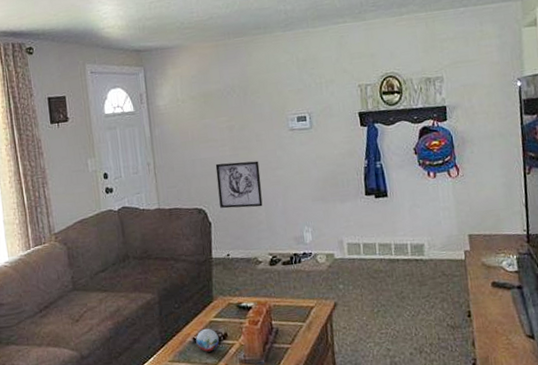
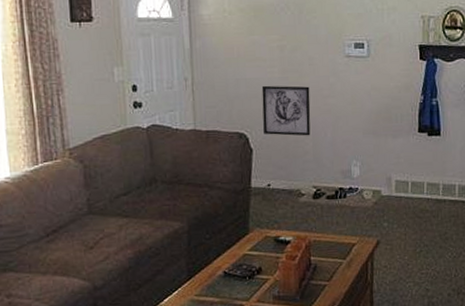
decorative orb: present [196,328,219,352] -> none [227,261,252,287]

